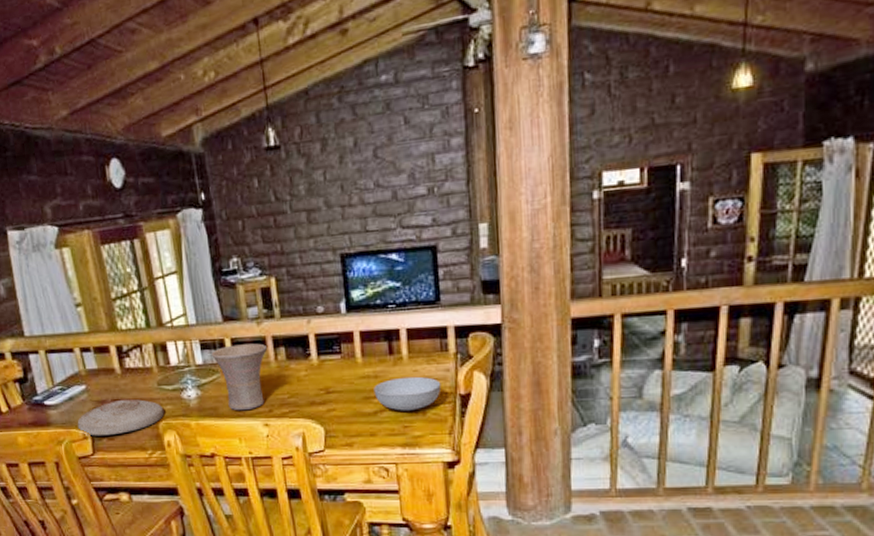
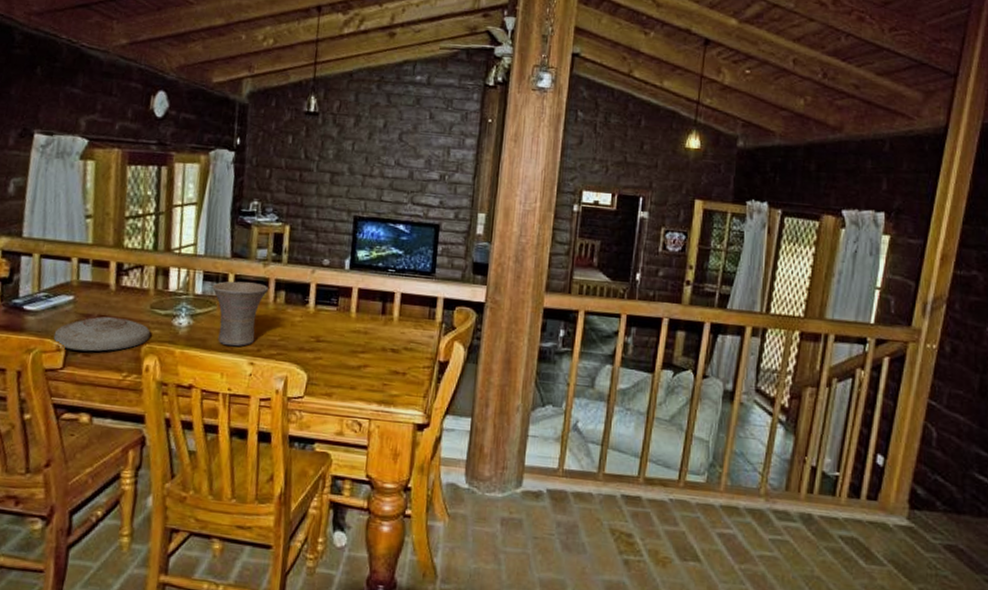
serving bowl: present [374,376,441,411] -> none [361,337,424,370]

